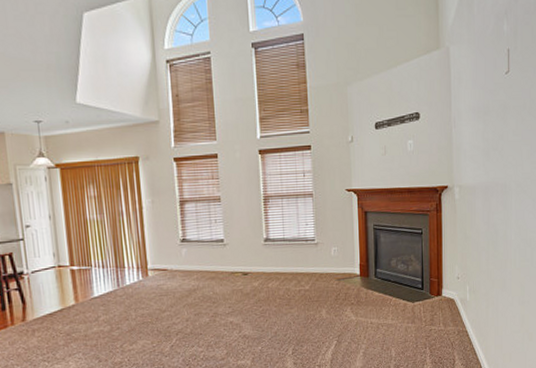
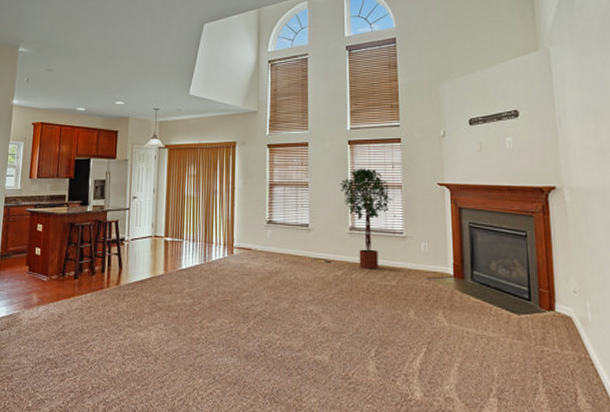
potted tree: none [252,178,305,278] -> present [339,168,393,270]

